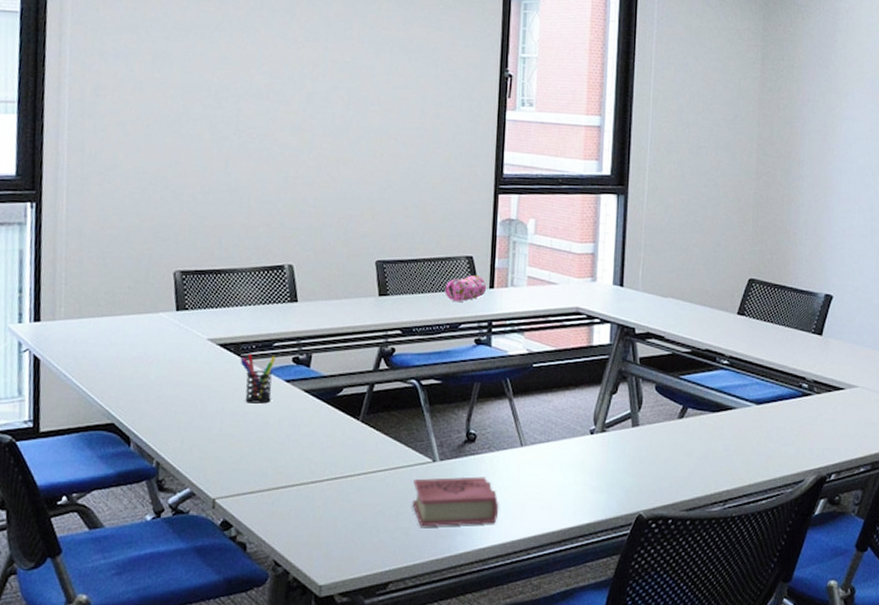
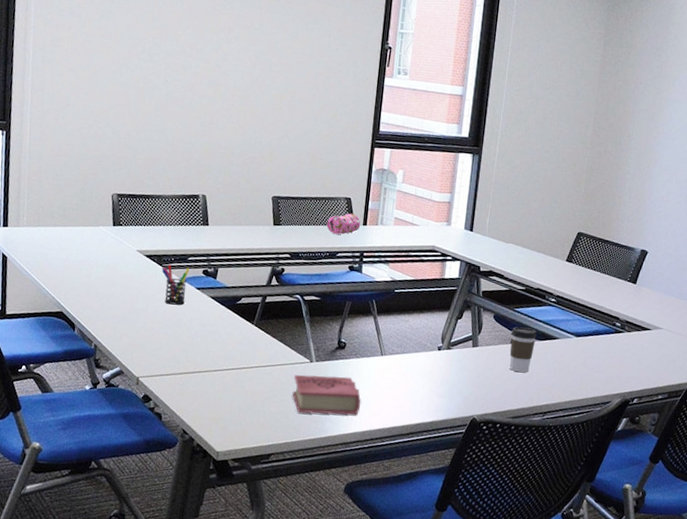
coffee cup: none [677,398,710,454] -> present [509,326,537,373]

